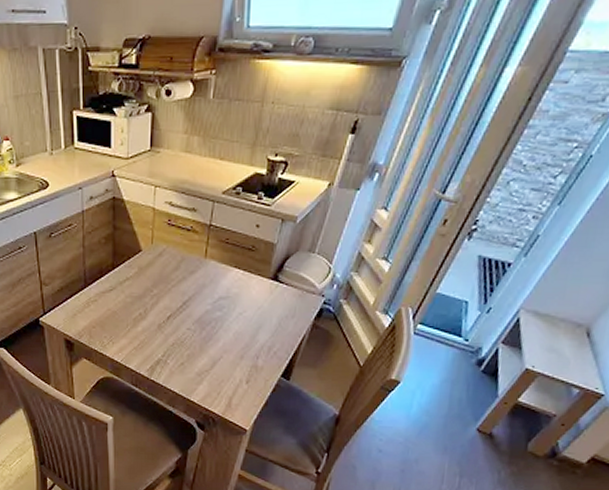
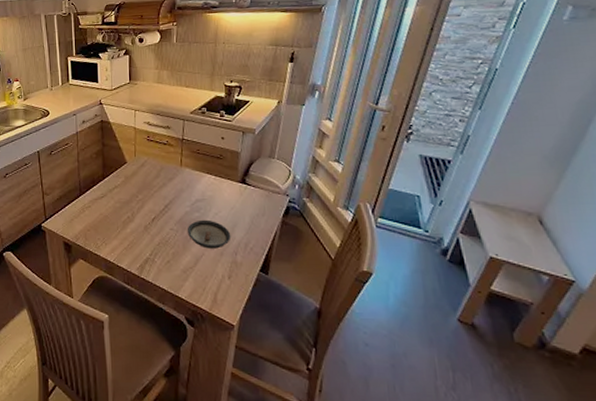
saucer: none [205,319,255,352] -> present [187,219,231,249]

